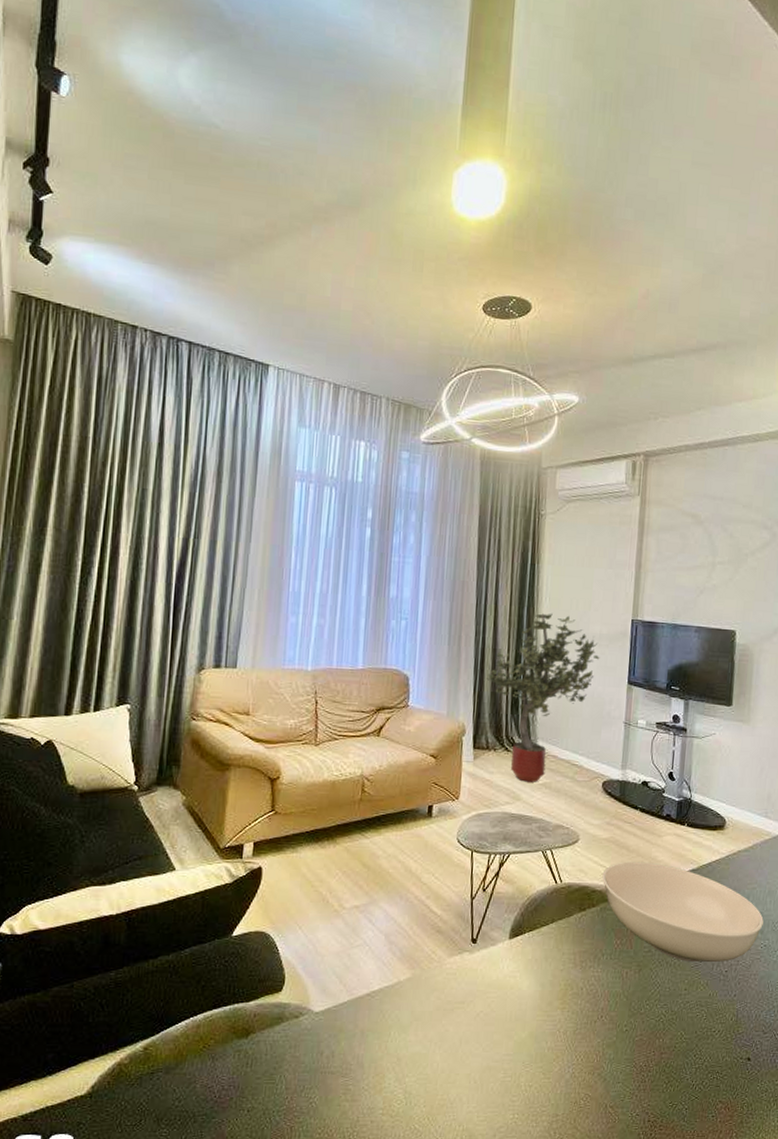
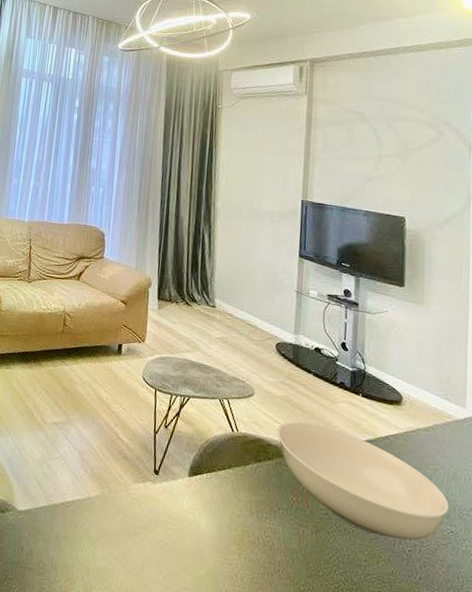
potted tree: present [486,613,600,782] -> none [170,189,272,336]

